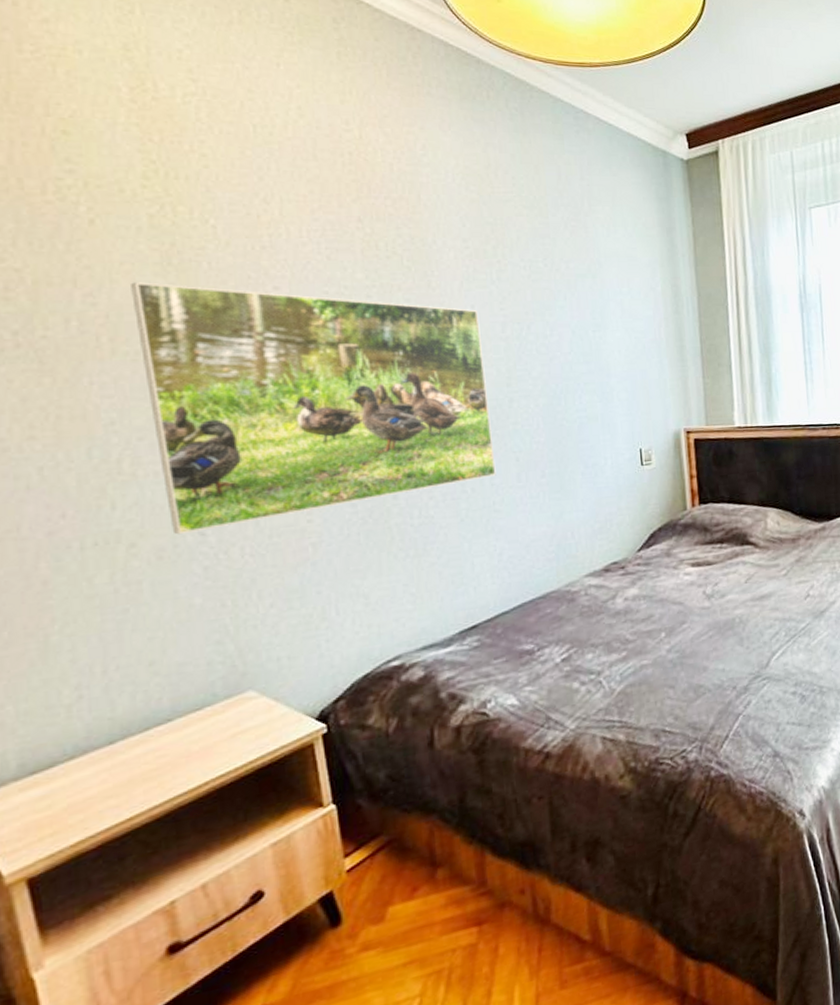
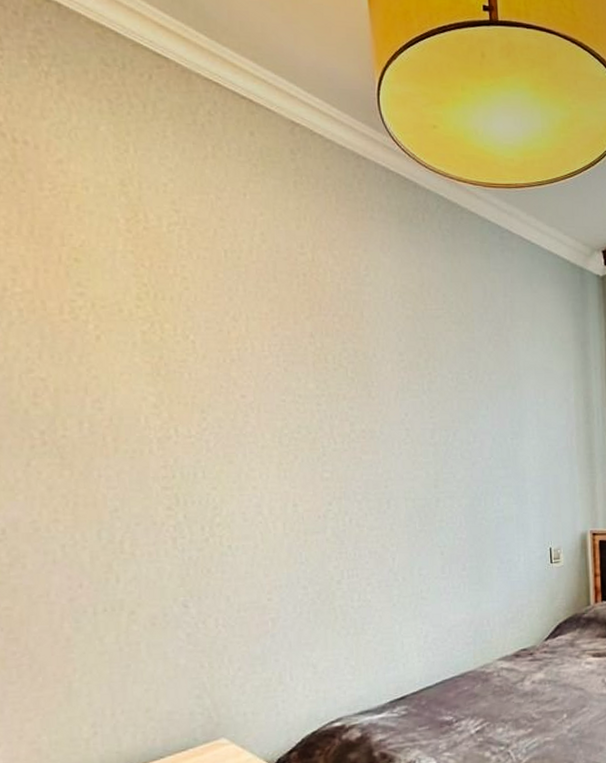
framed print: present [131,282,496,535] -> none [129,390,424,606]

